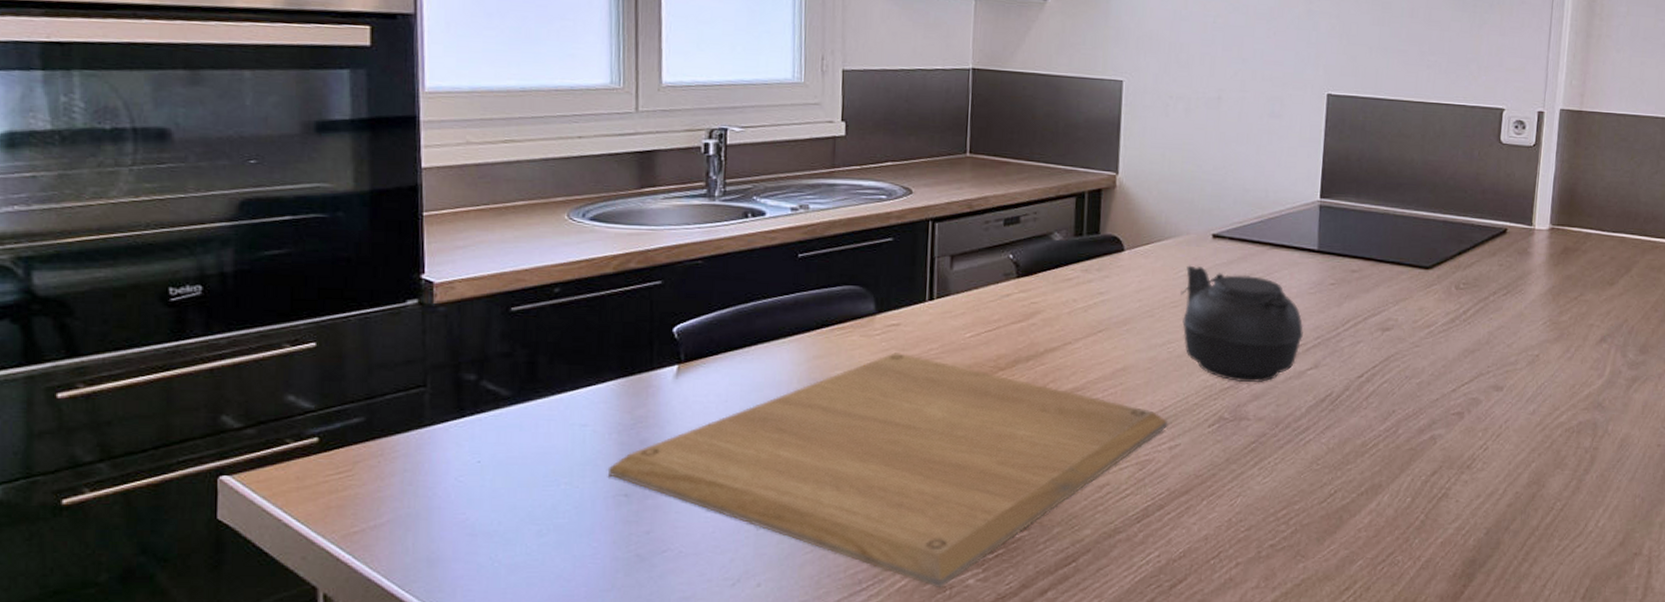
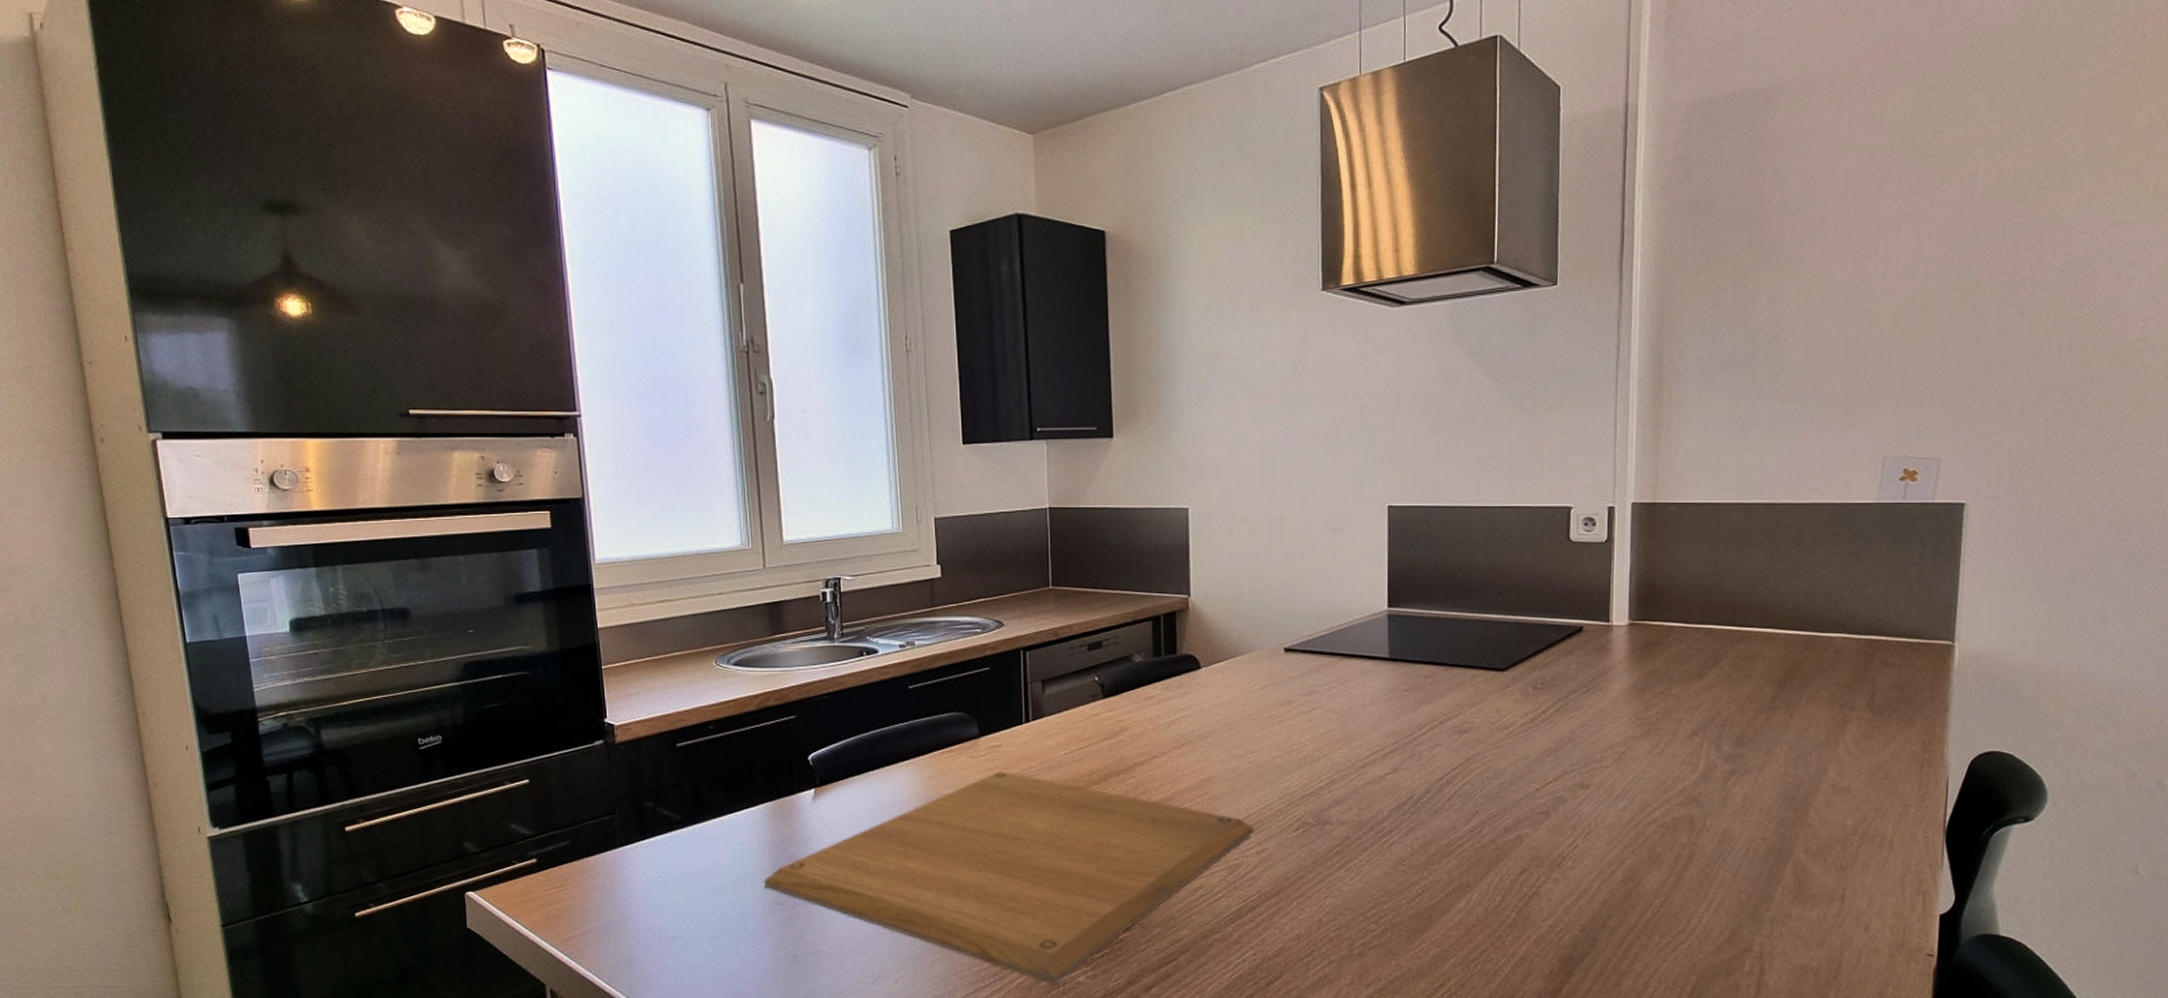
teapot: present [1181,265,1304,383] -> none [1257,679,1380,789]

